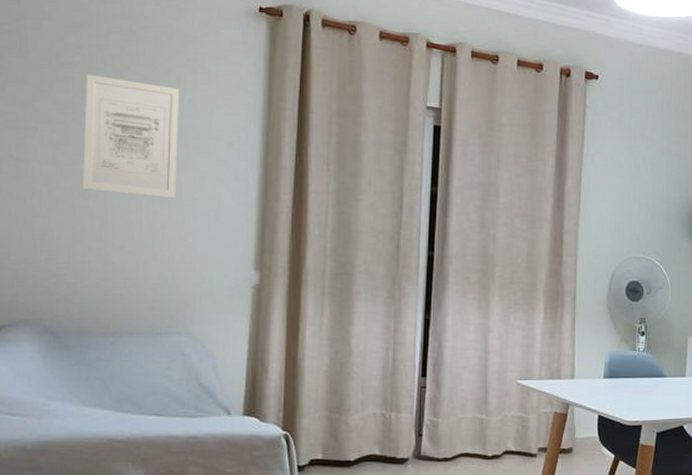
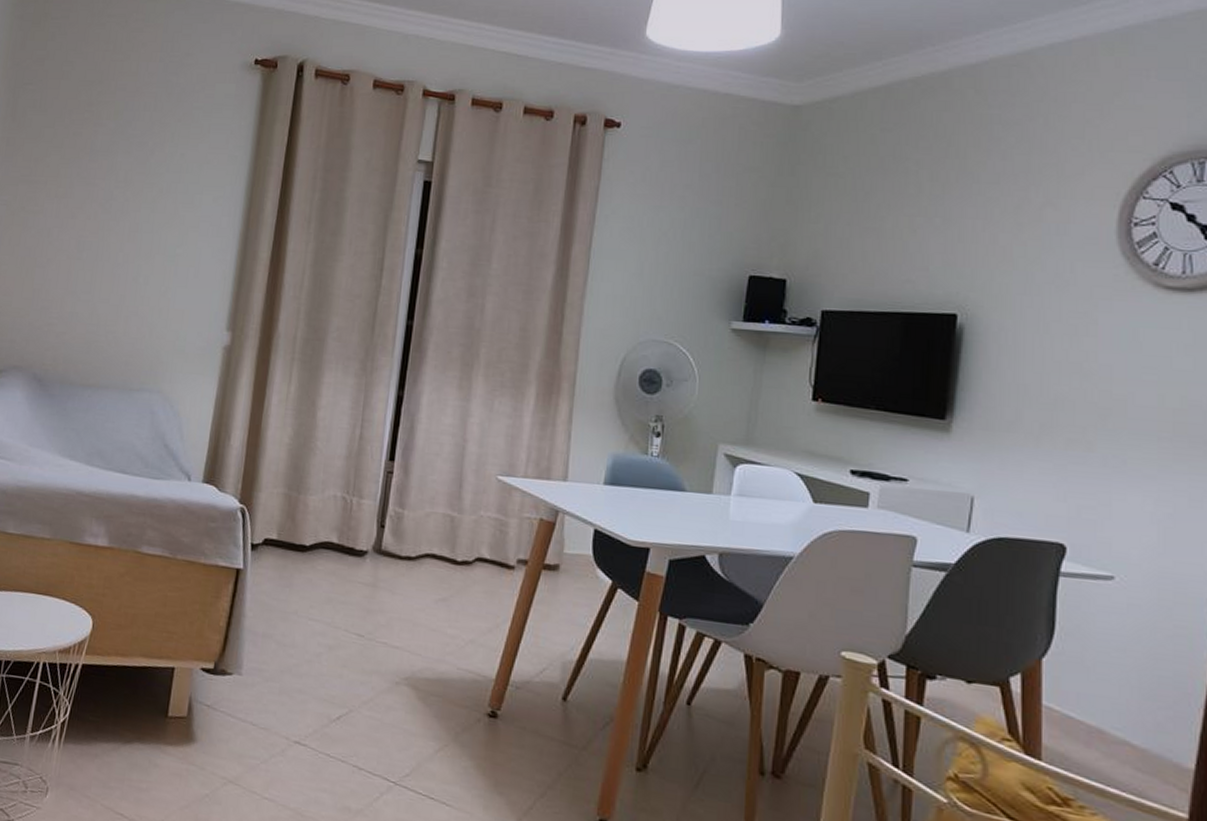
wall art: present [83,74,180,199] -> none [79,130,174,254]

